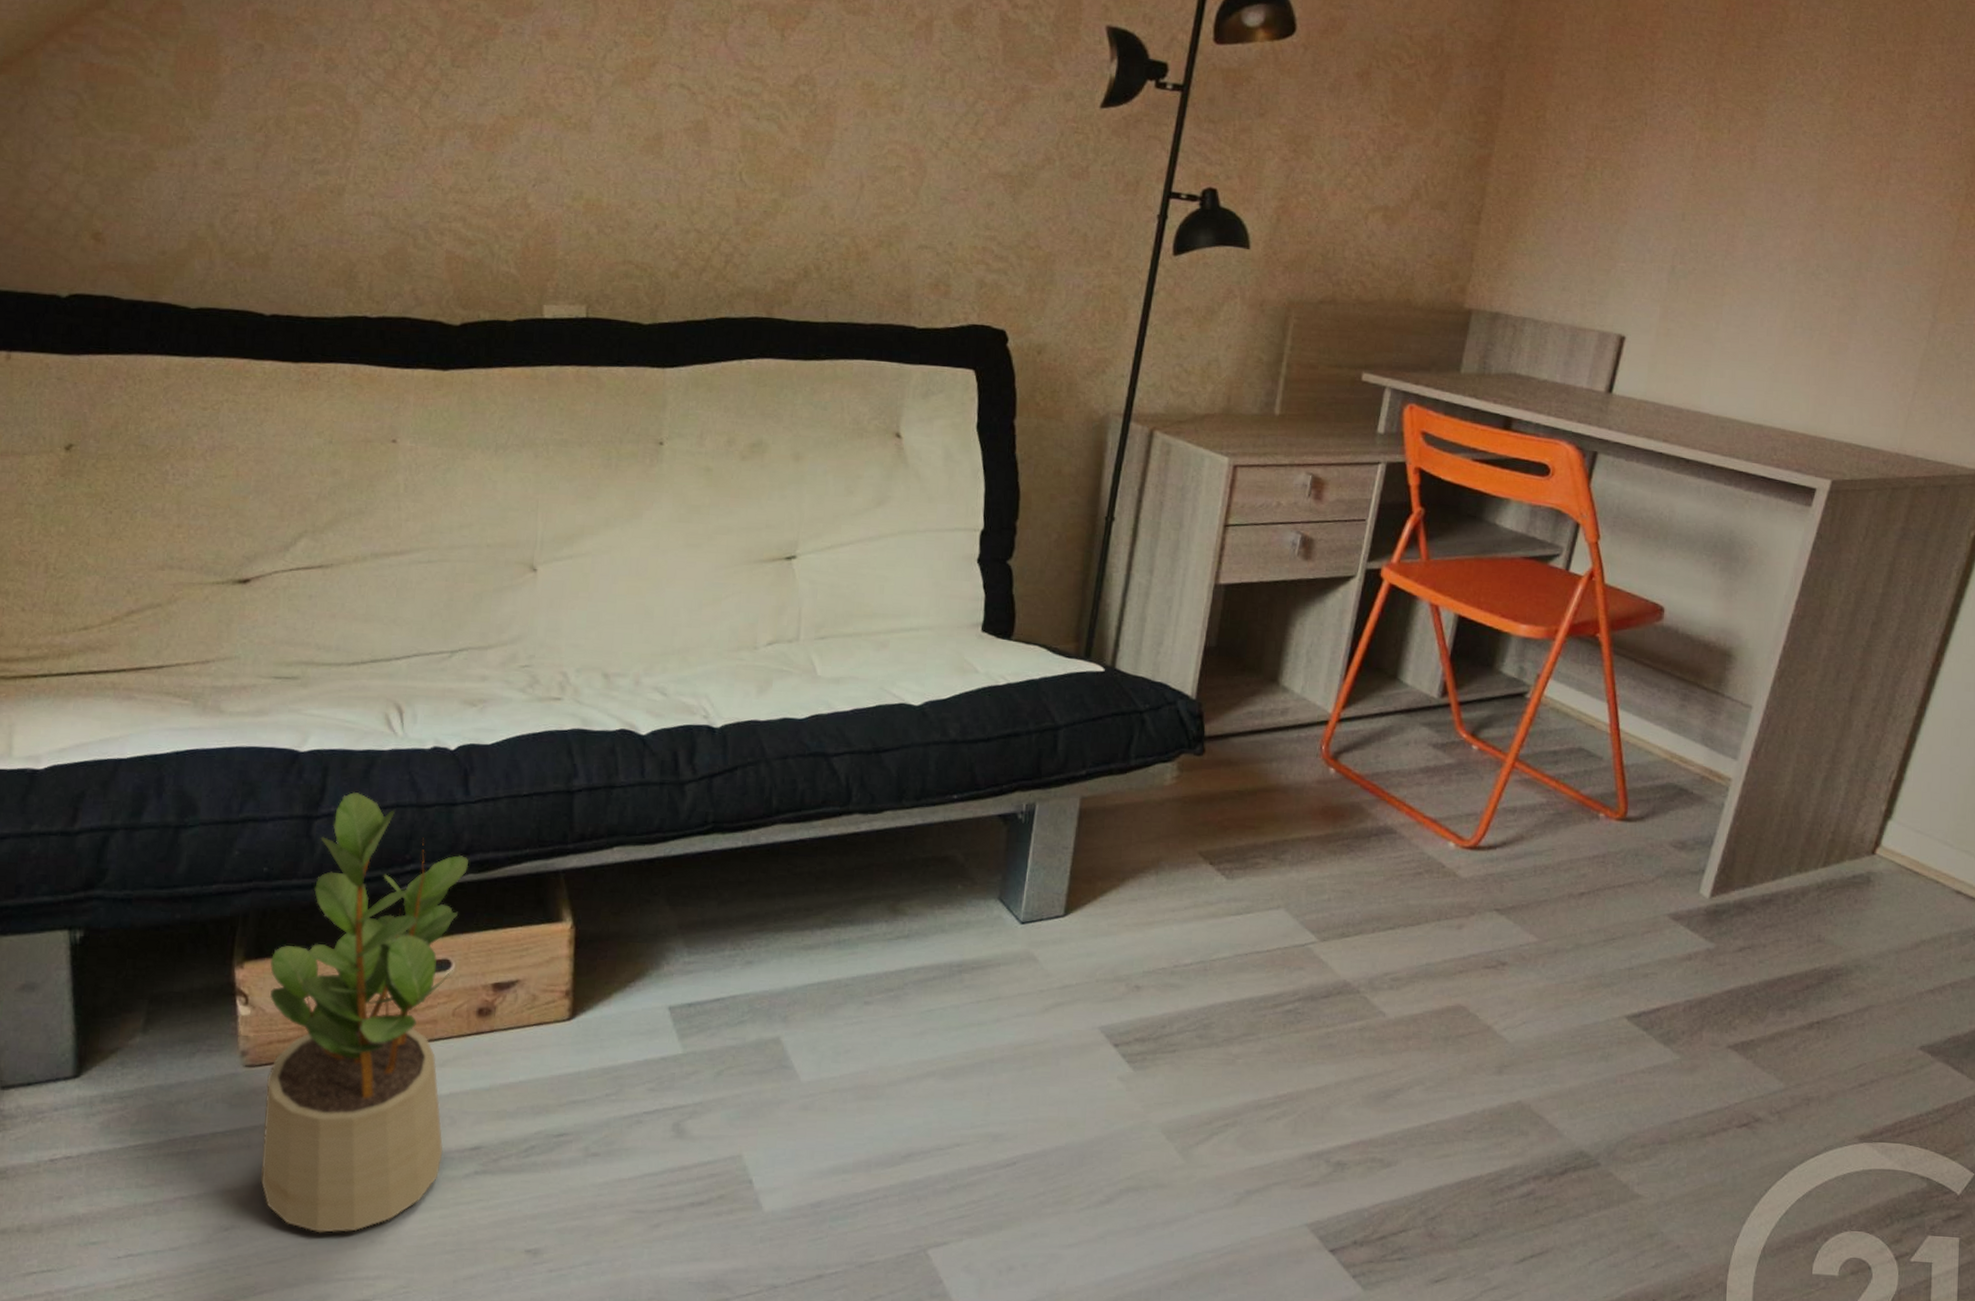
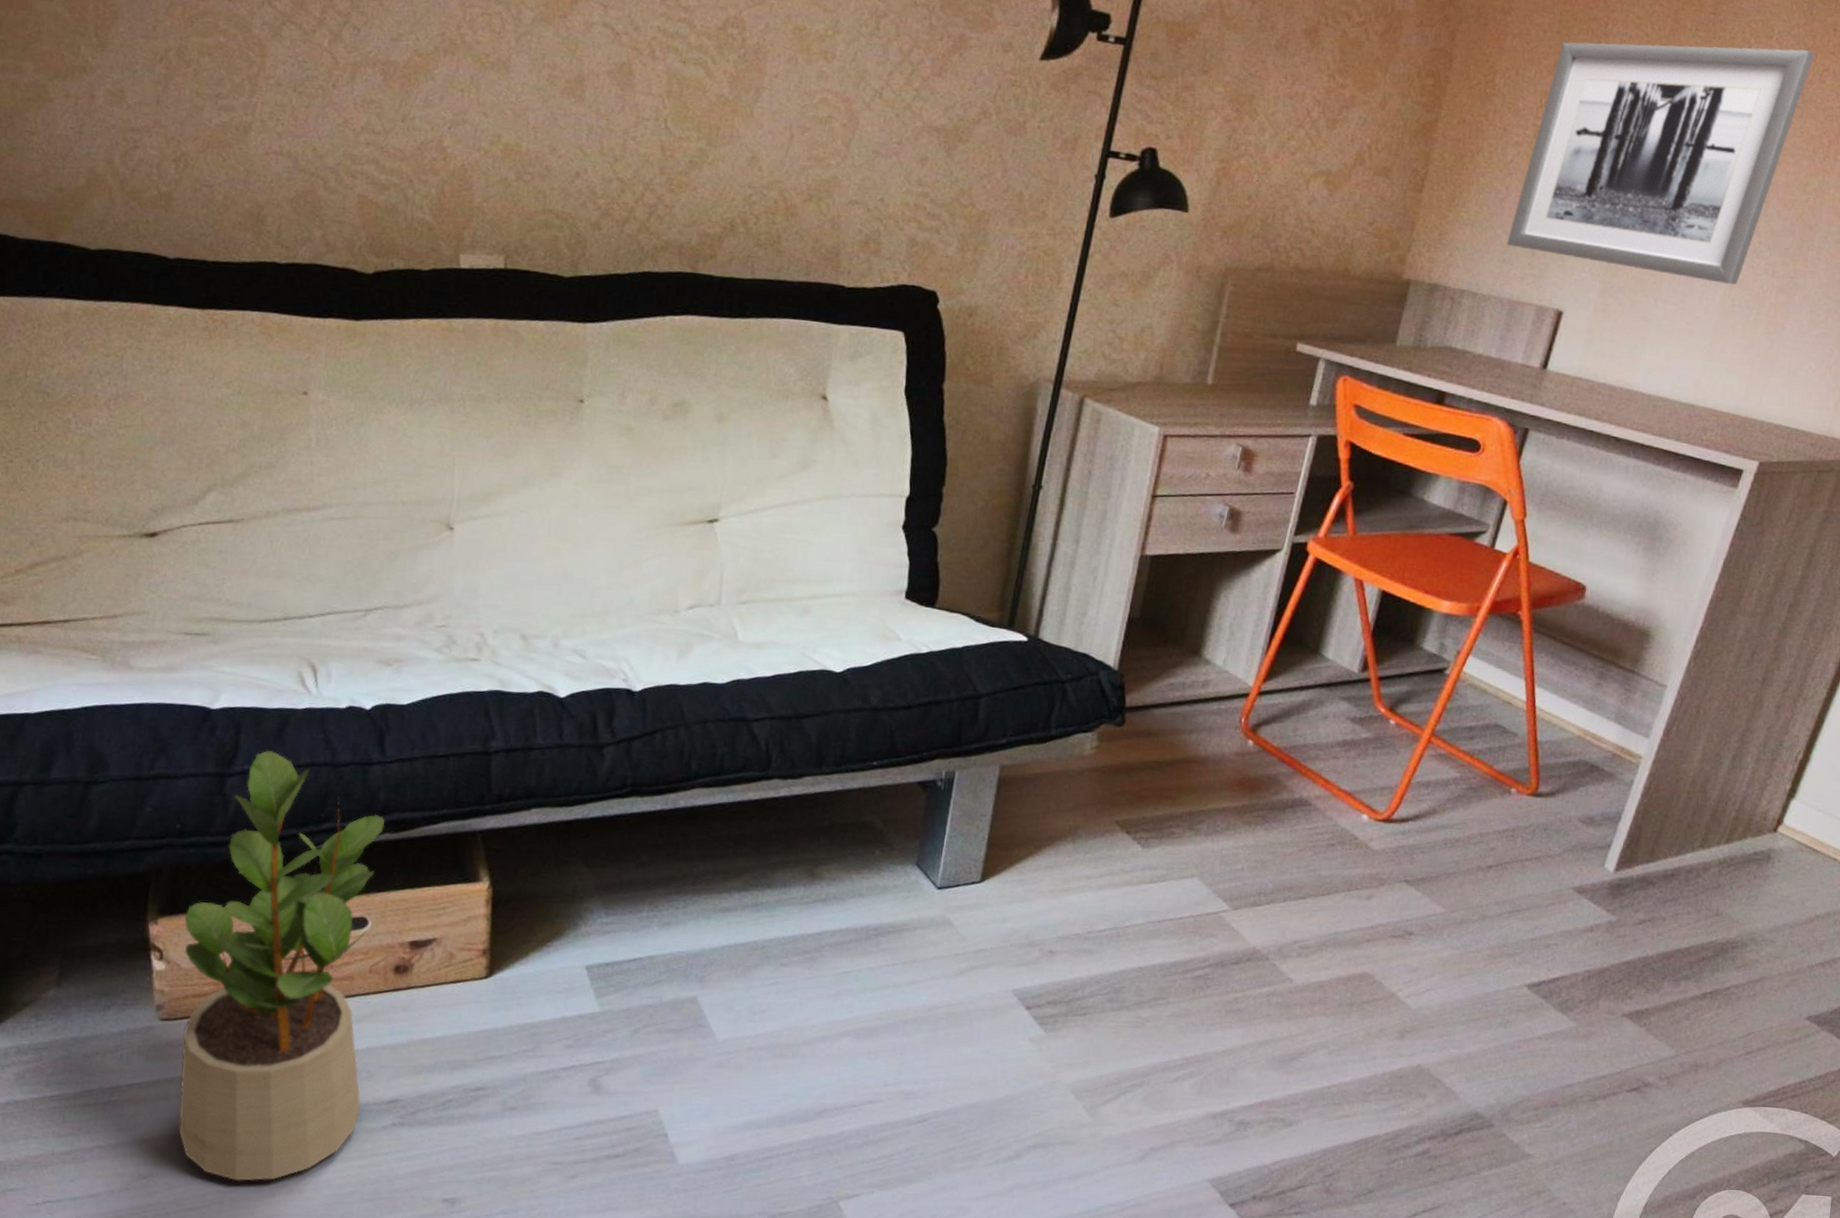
wall art: none [1566,77,1861,307] -> present [1507,42,1815,285]

